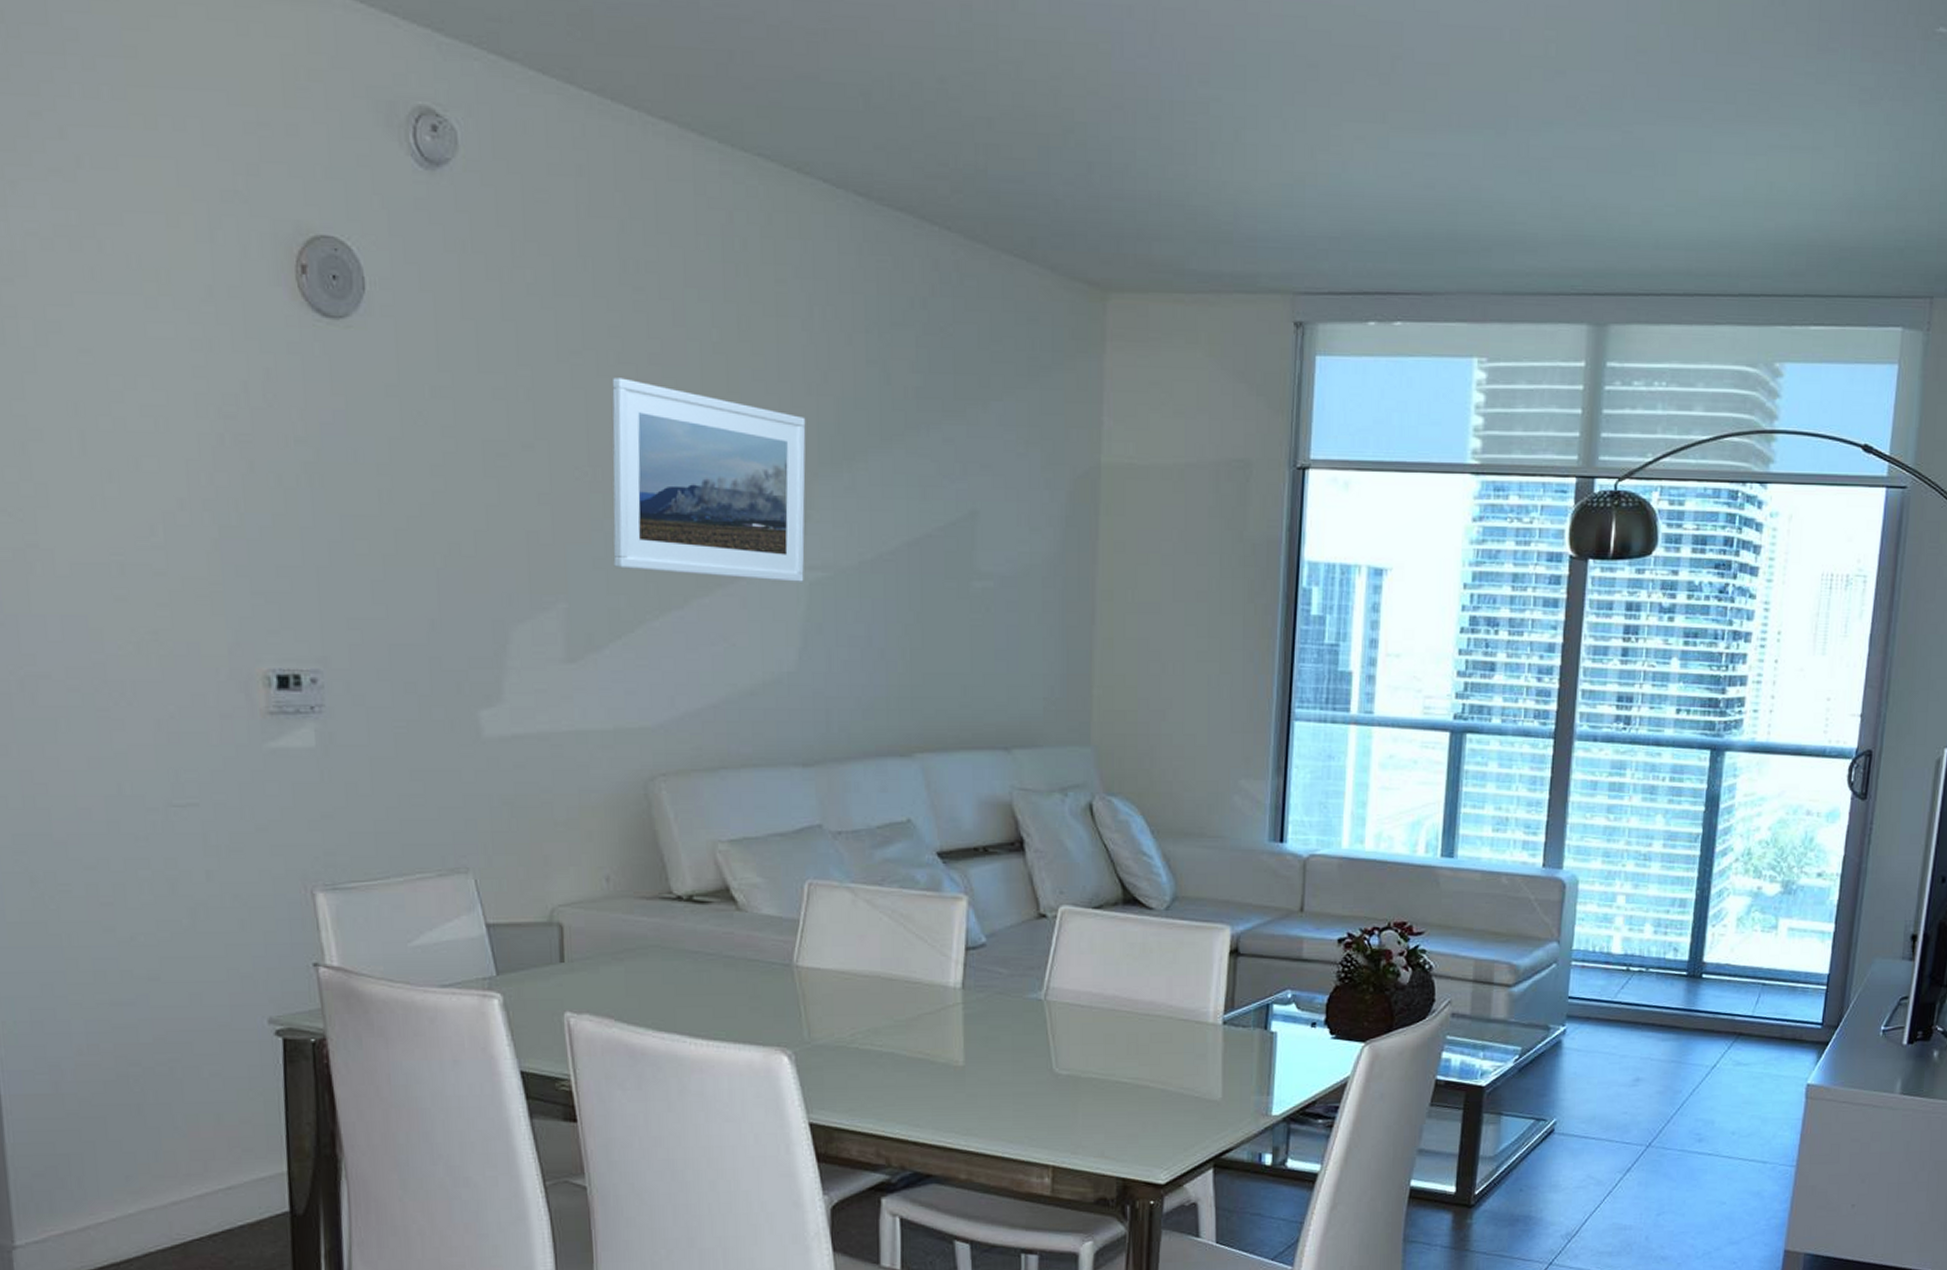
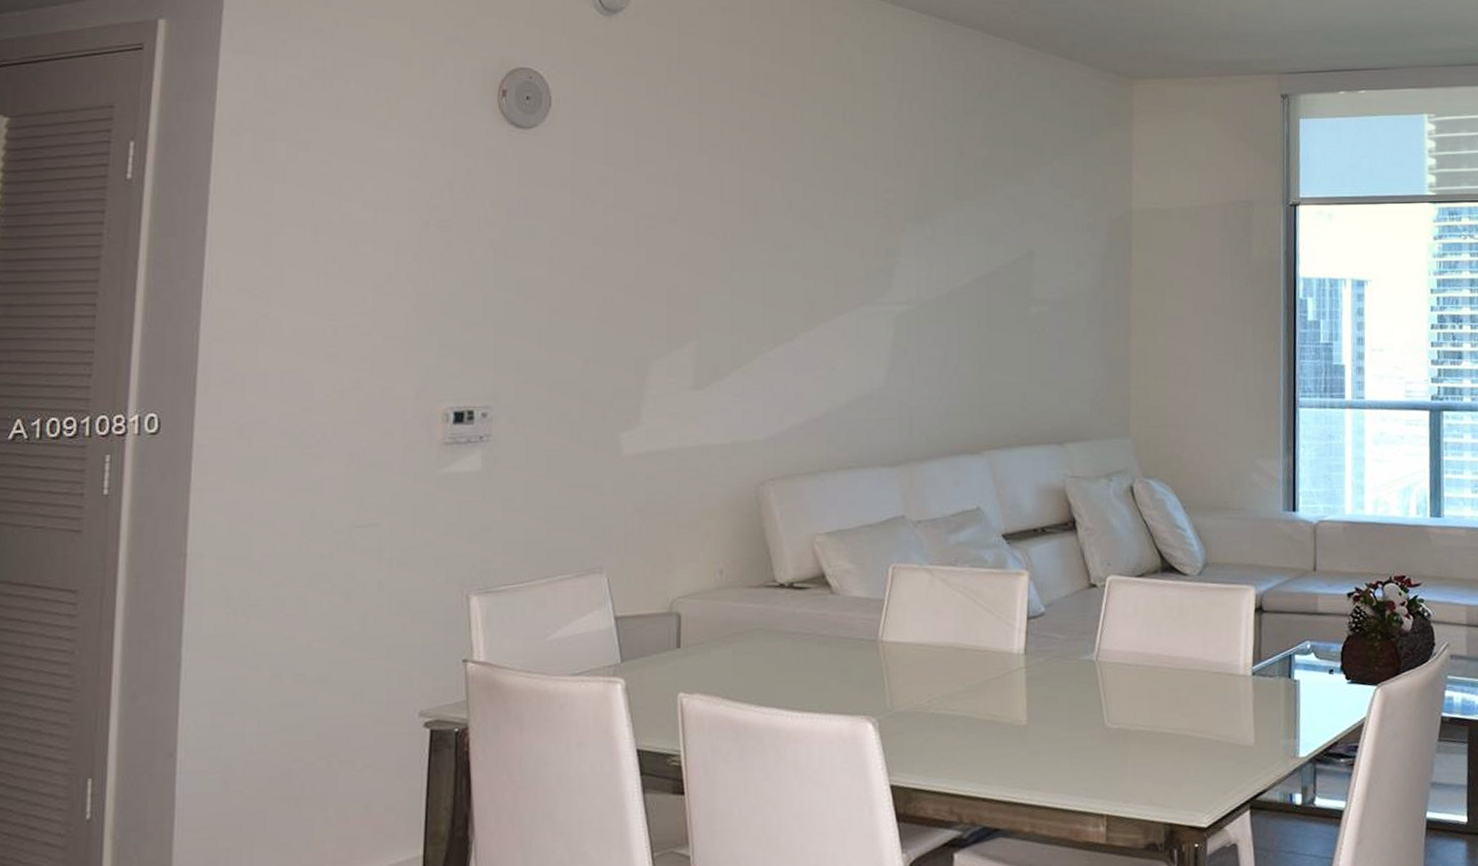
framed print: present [612,377,806,582] -> none [737,162,896,315]

